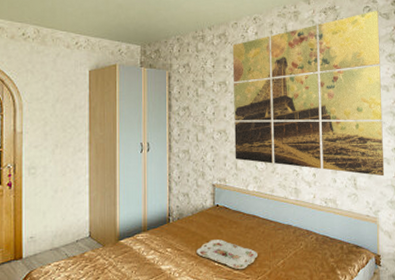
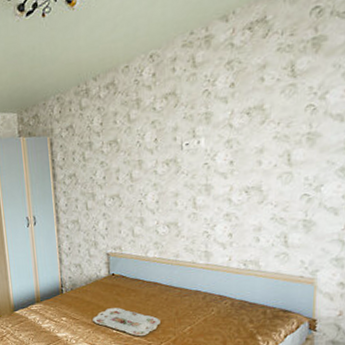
wall art: present [232,10,385,177] -> none [123,8,335,230]

